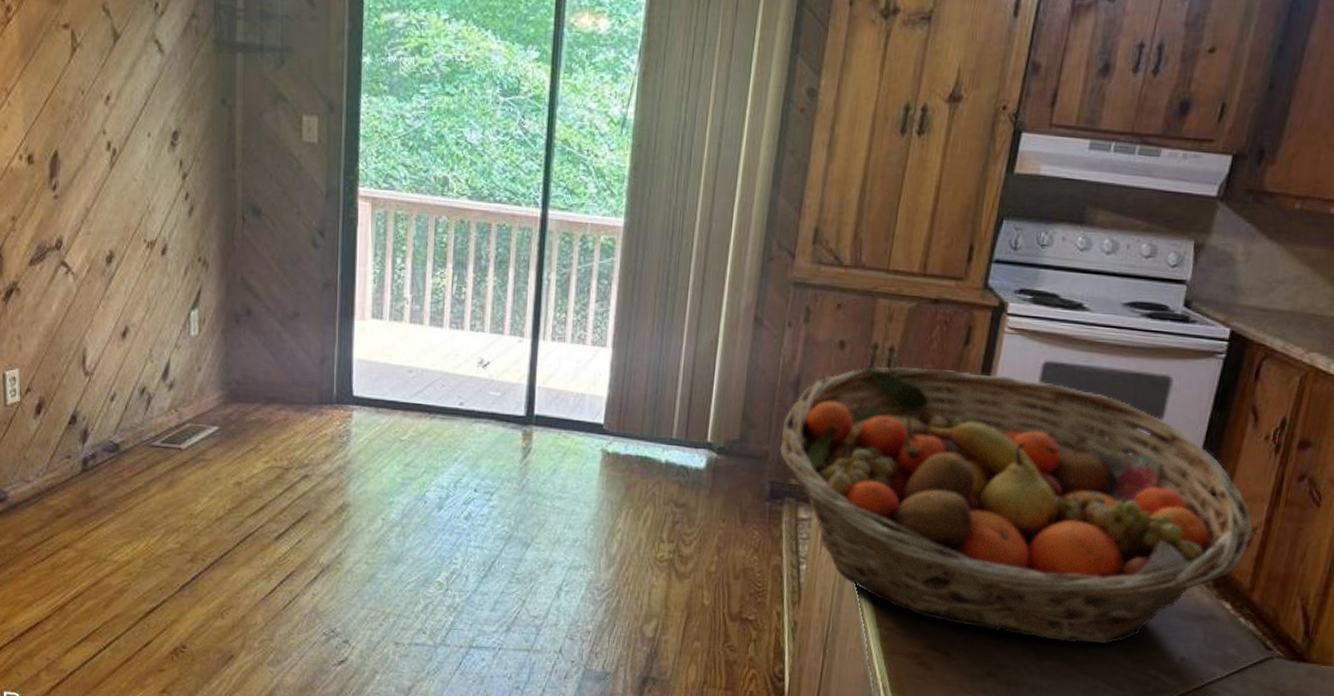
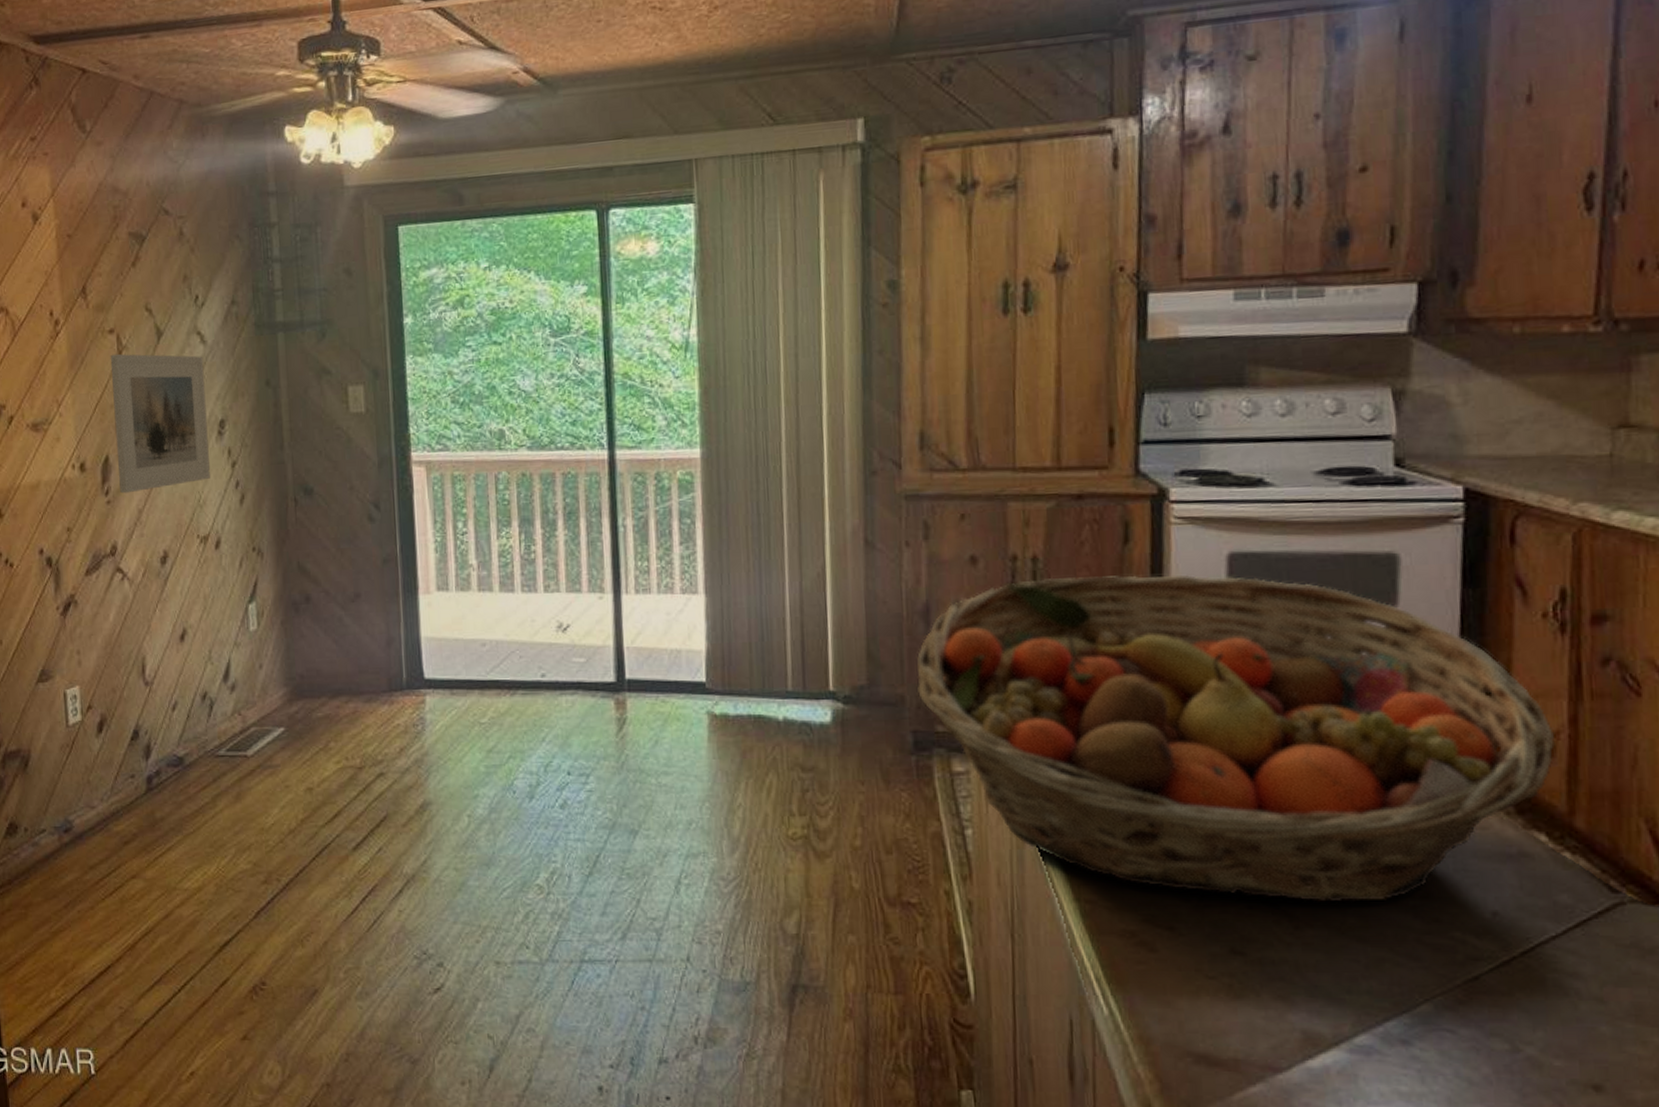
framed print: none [63,50,160,191] -> present [110,353,210,494]

